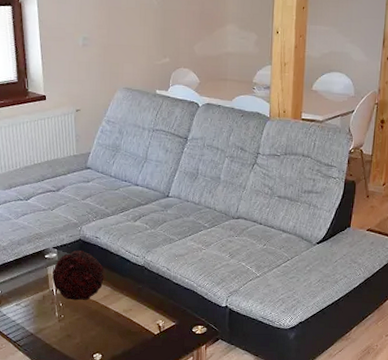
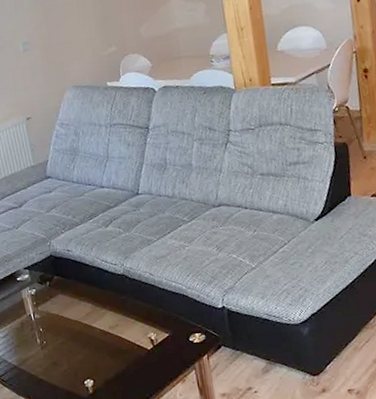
decorative orb: present [52,250,104,301] -> none [27,267,83,324]

